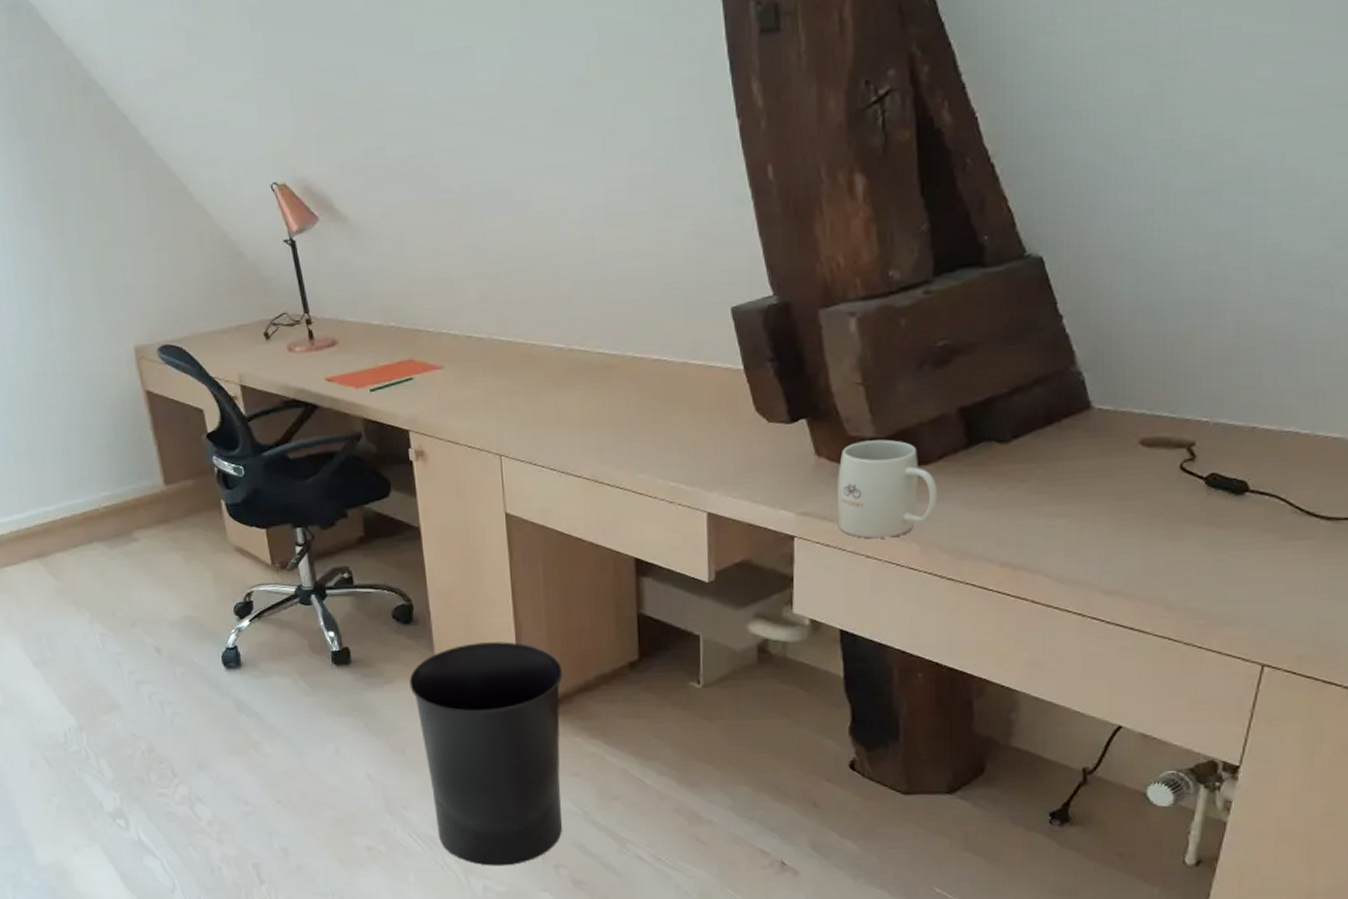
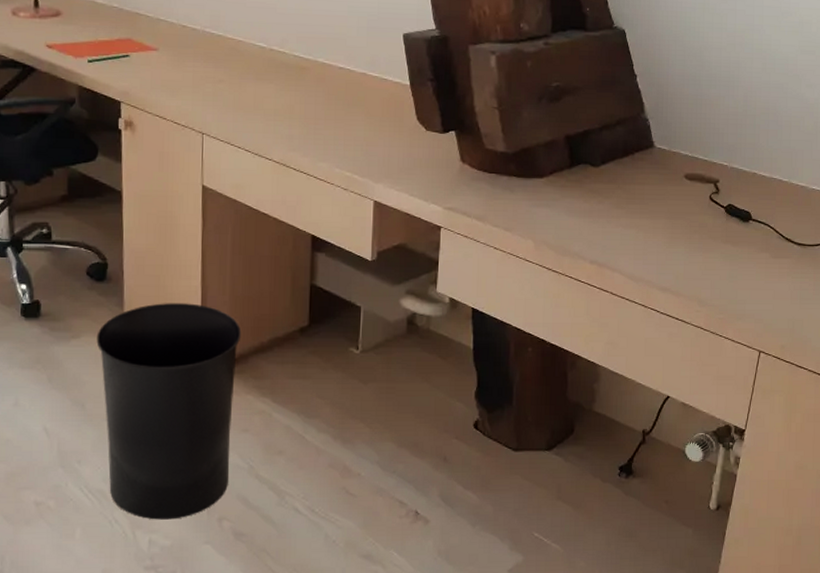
mug: present [836,439,938,539] -> none [474,154,549,234]

